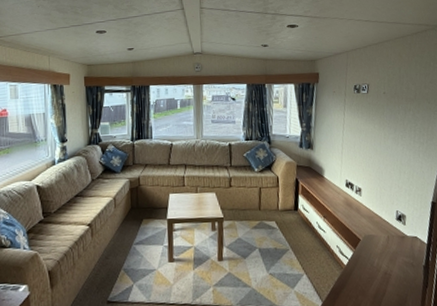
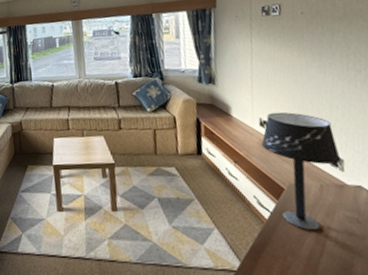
table lamp: none [346,175,404,274] -> present [261,111,342,231]

